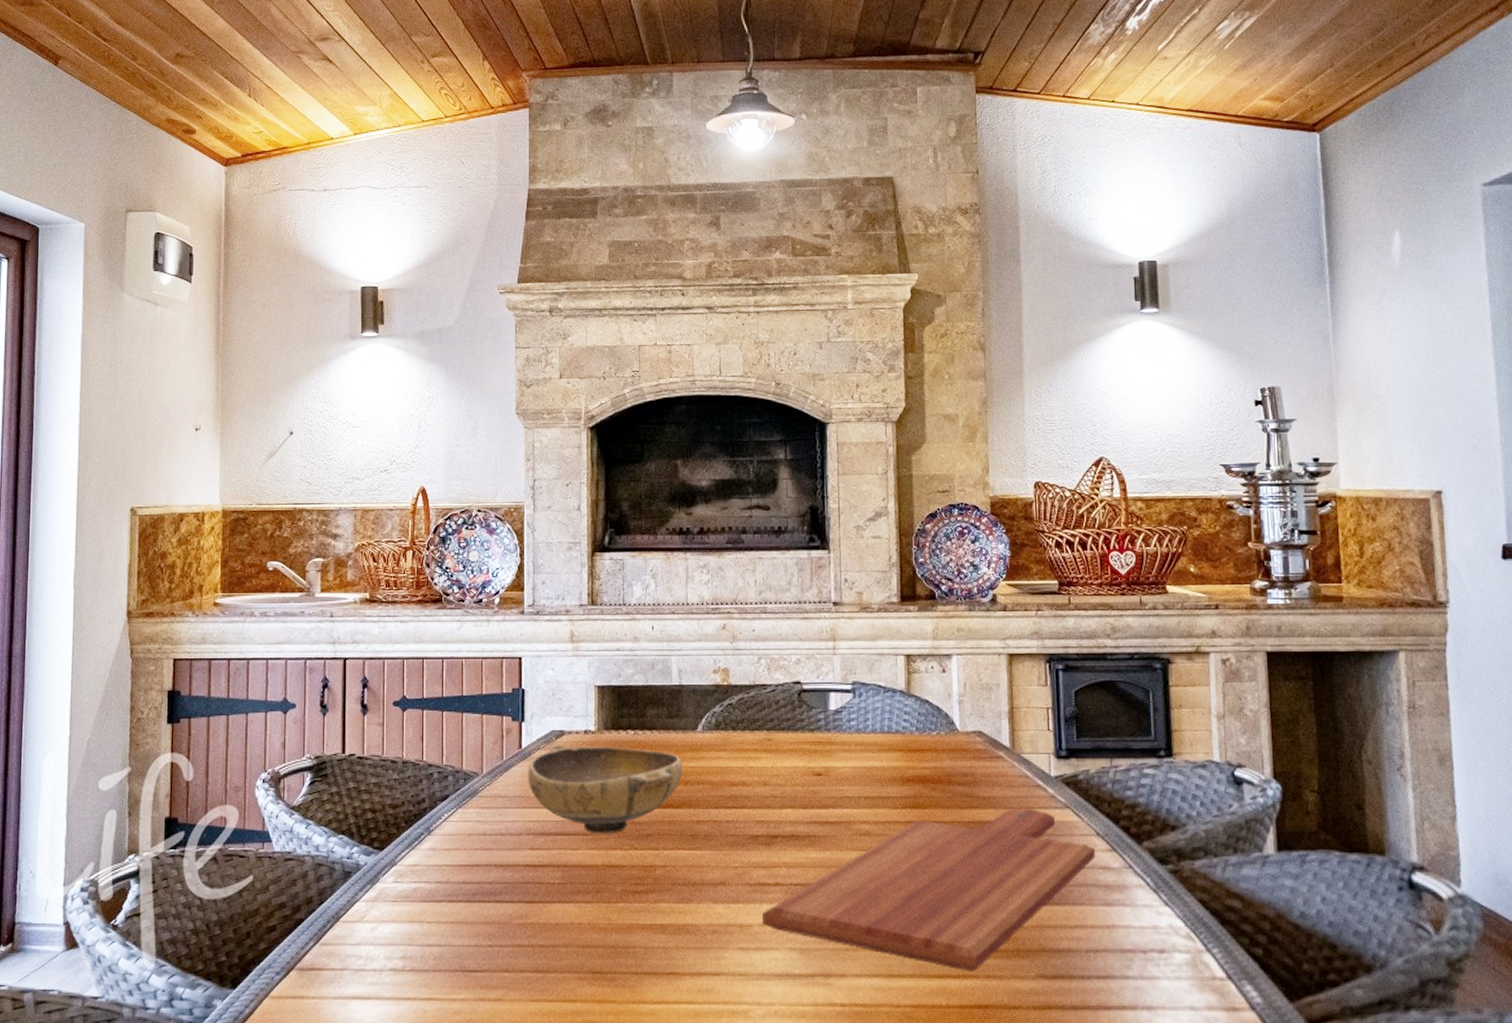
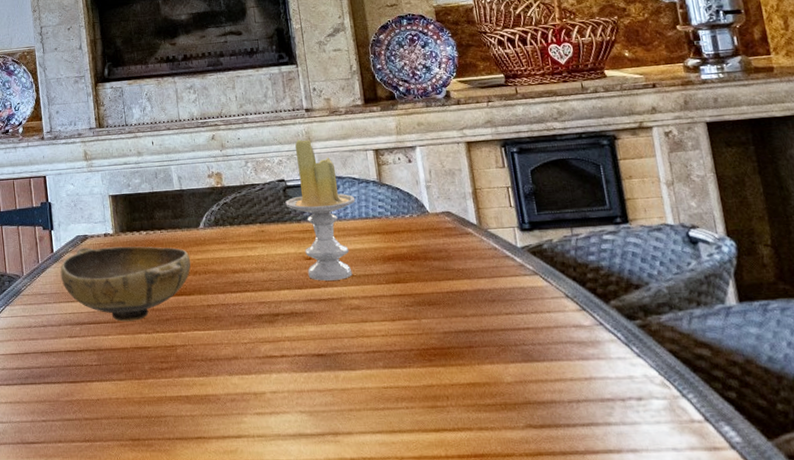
cutting board: present [762,807,1095,972] -> none [273,276,567,425]
candle: none [799,636,879,801] -> present [285,139,356,281]

